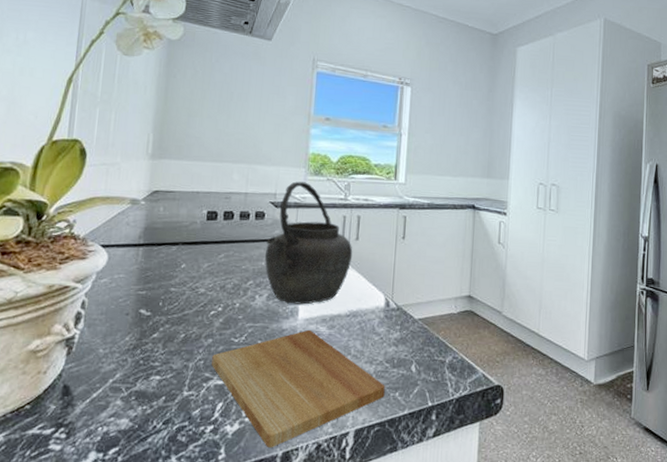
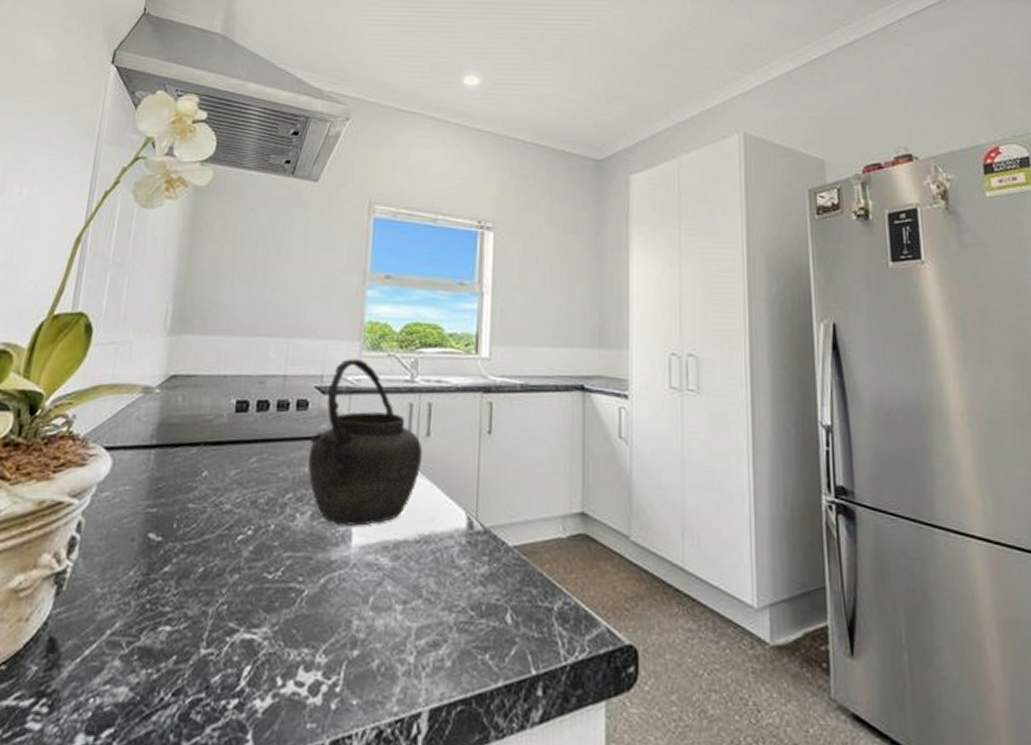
cutting board: present [212,330,385,448] -> none [237,562,470,735]

